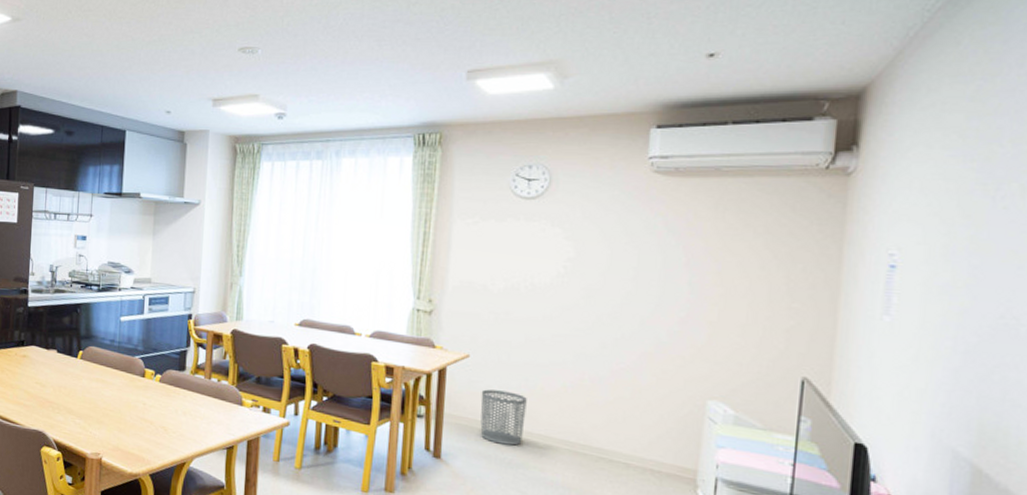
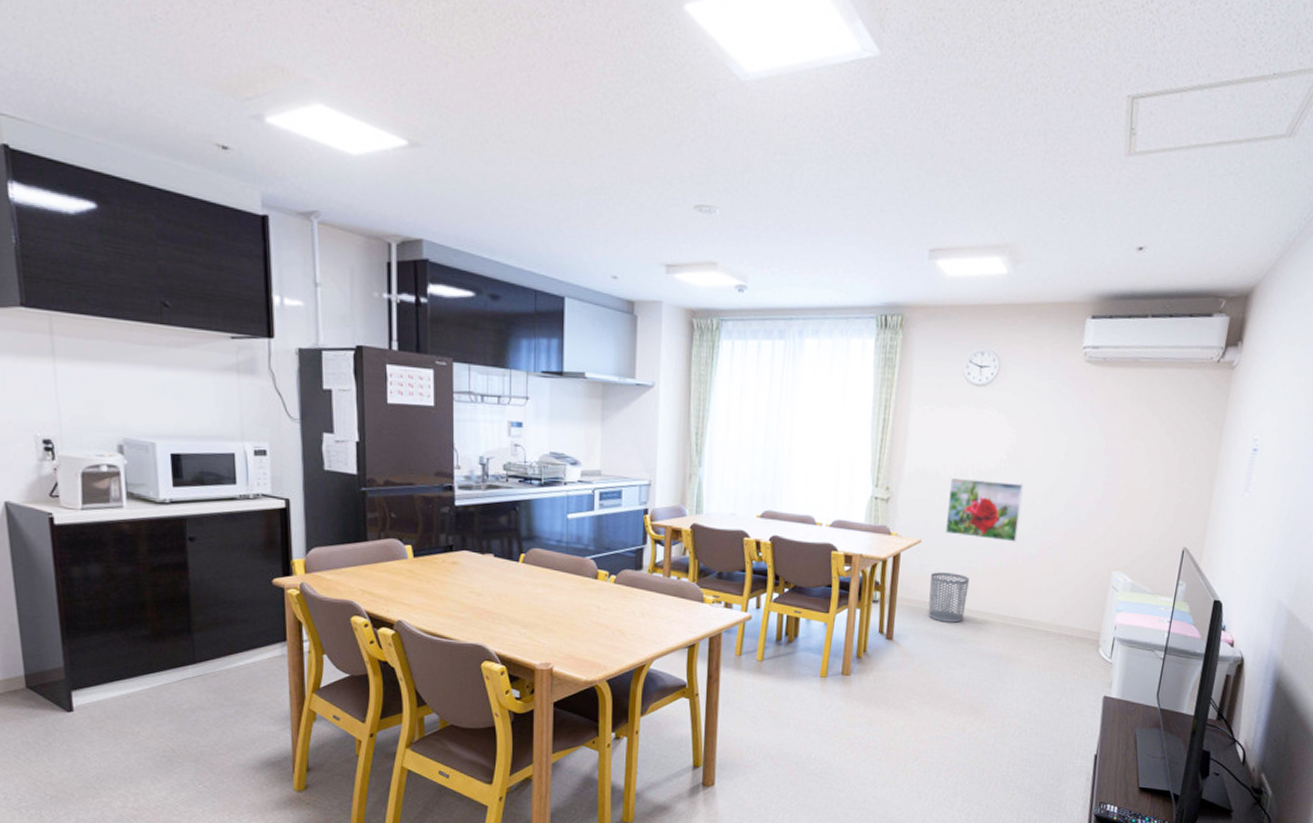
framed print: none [497,291,587,361] -> present [946,477,1024,542]

